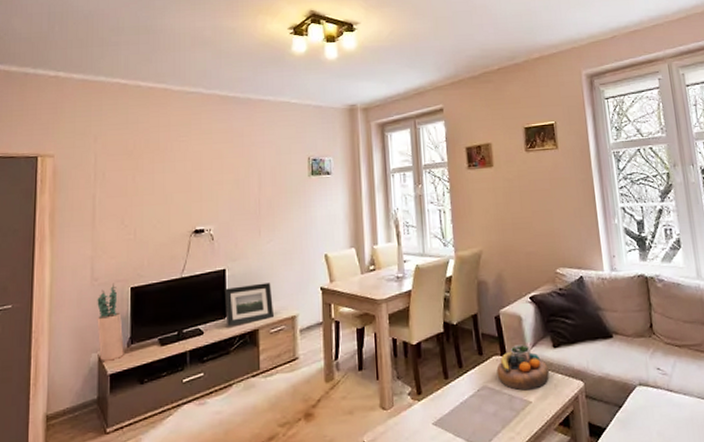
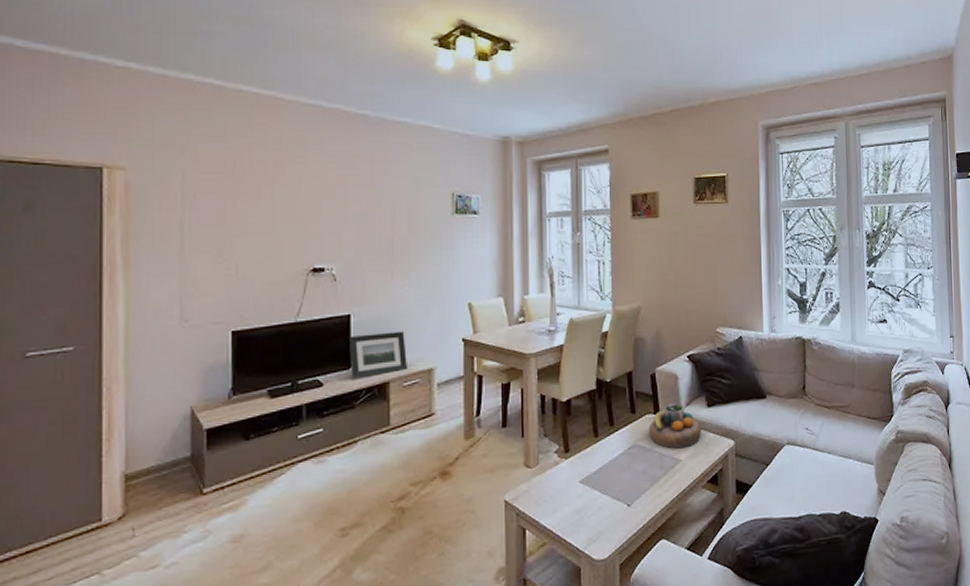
vase: present [97,283,124,363] -> none [188,325,224,416]

